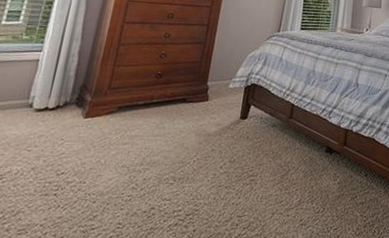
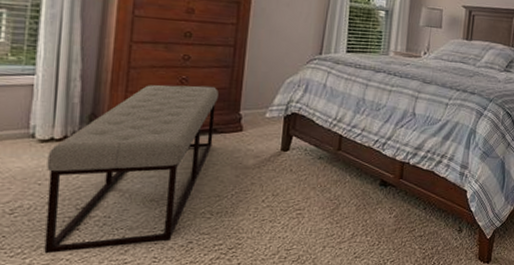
bench: none [22,59,191,219] -> present [44,84,218,254]

